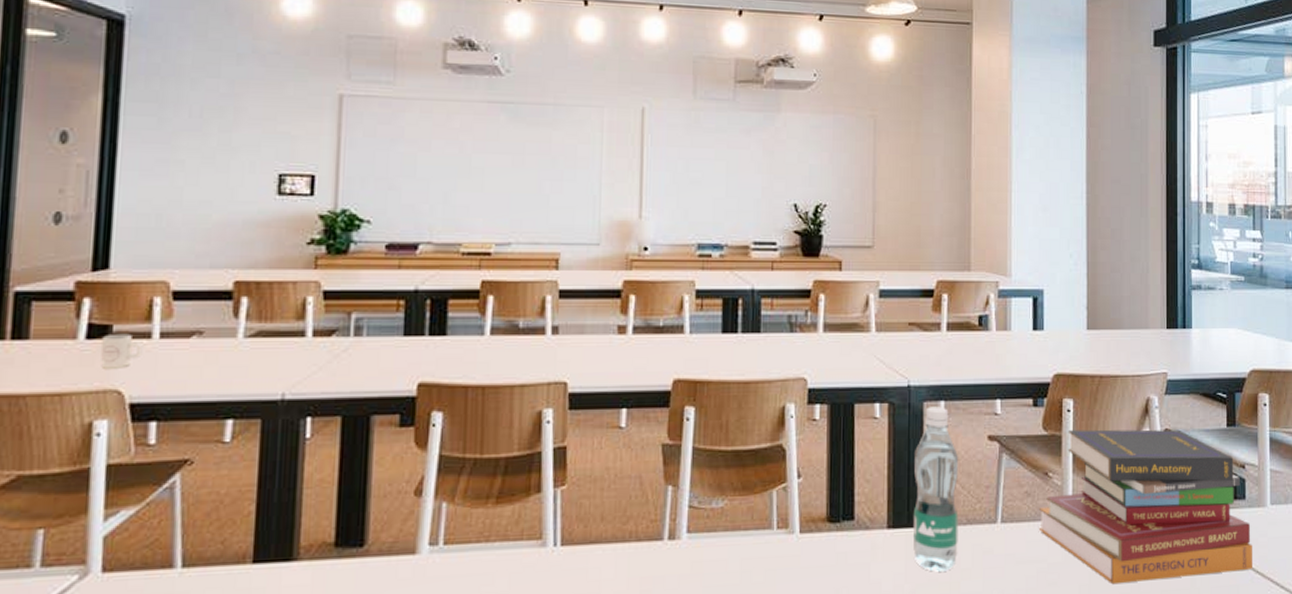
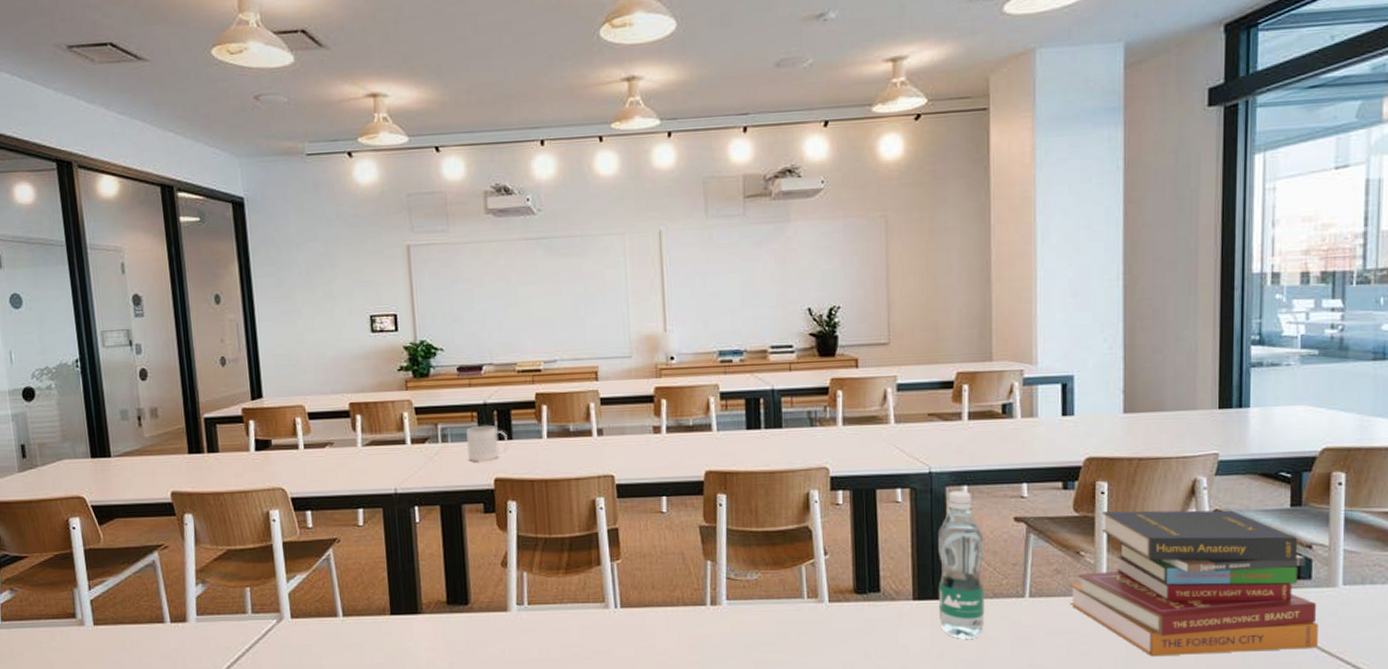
mug: present [101,333,143,369] -> none [266,446,294,472]
mug: none [387,316,440,363] -> present [465,425,508,463]

